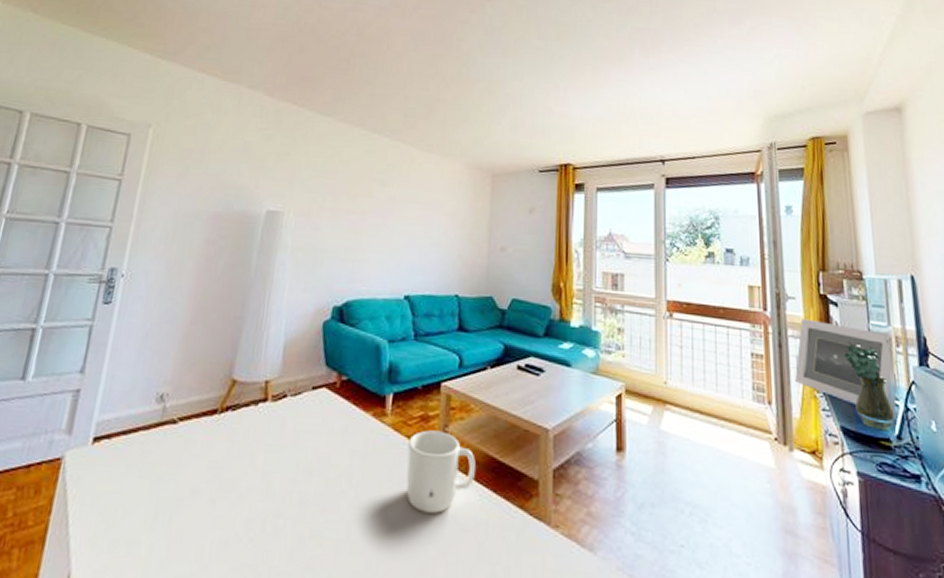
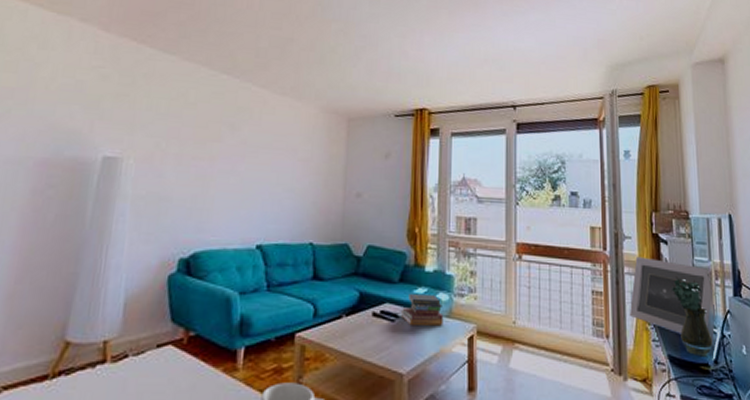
books: none [547,347,590,382] -> present [402,293,444,325]

